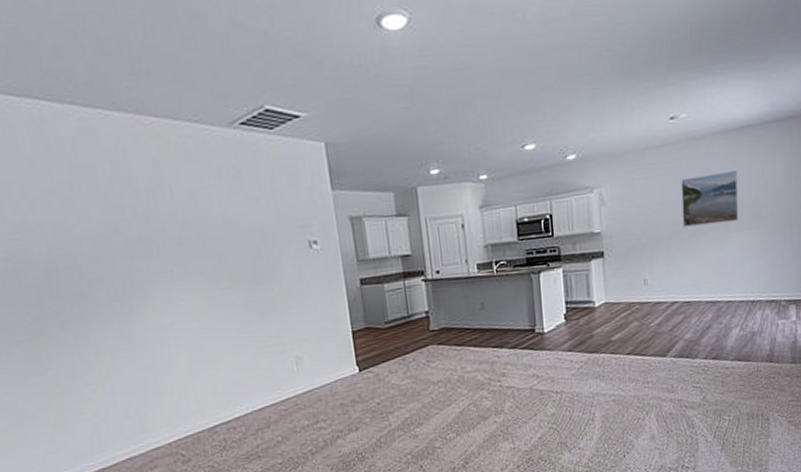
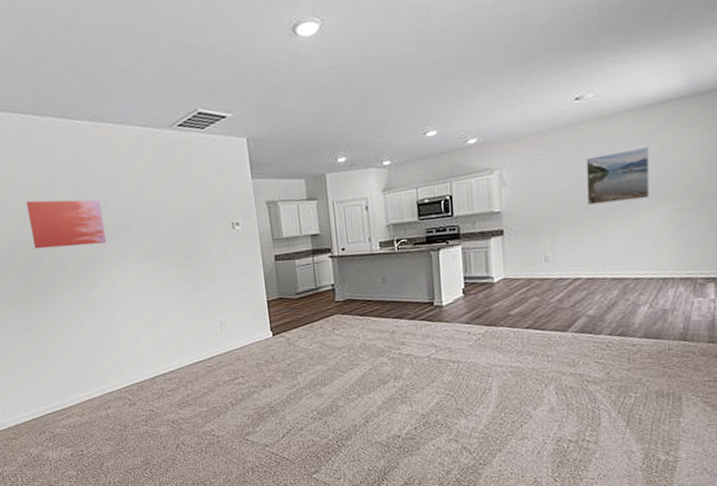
wall art: none [36,209,149,272] -> present [26,200,107,249]

